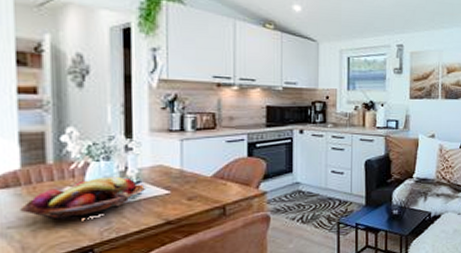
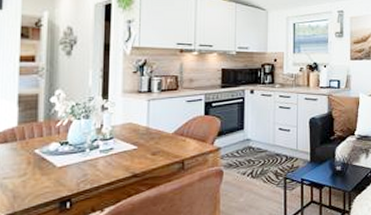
fruit basket: present [20,176,146,220] -> none [15,133,118,172]

